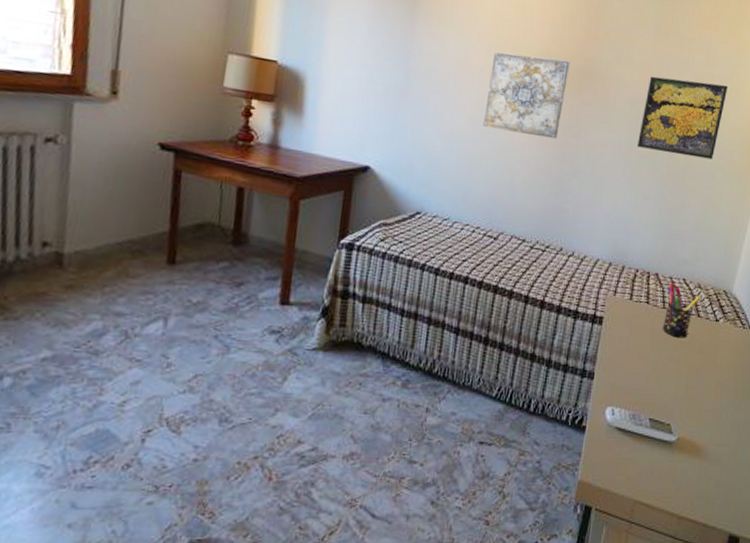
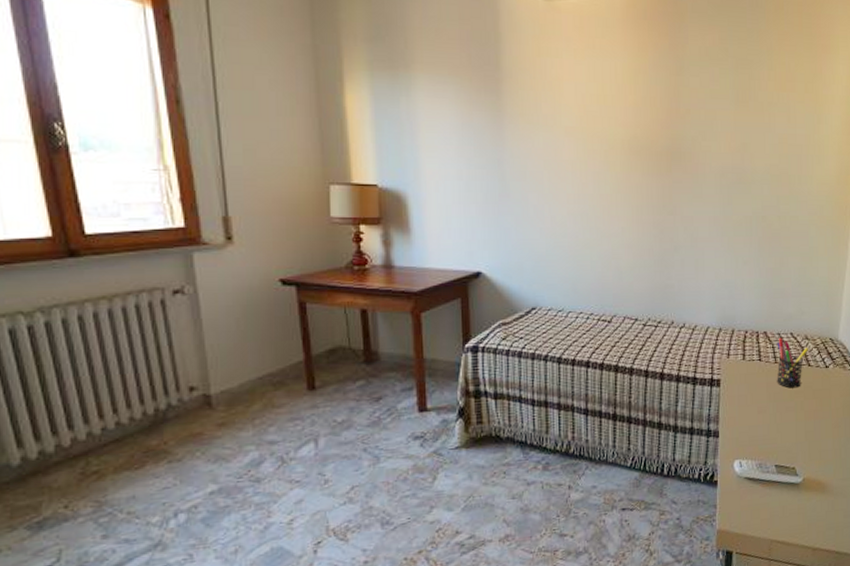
wall art: present [483,52,571,140] -> none [582,142,657,220]
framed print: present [637,76,728,160] -> none [731,143,811,217]

